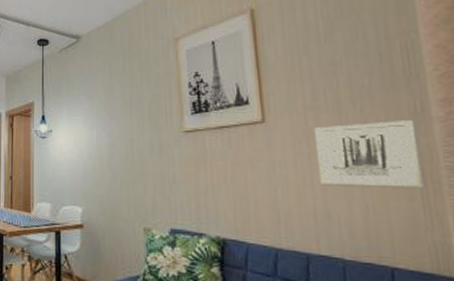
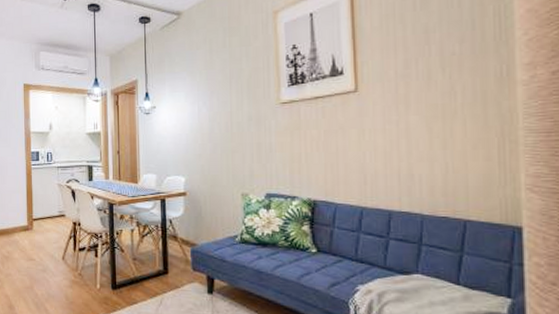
wall art: present [313,120,426,190] -> none [403,85,503,150]

